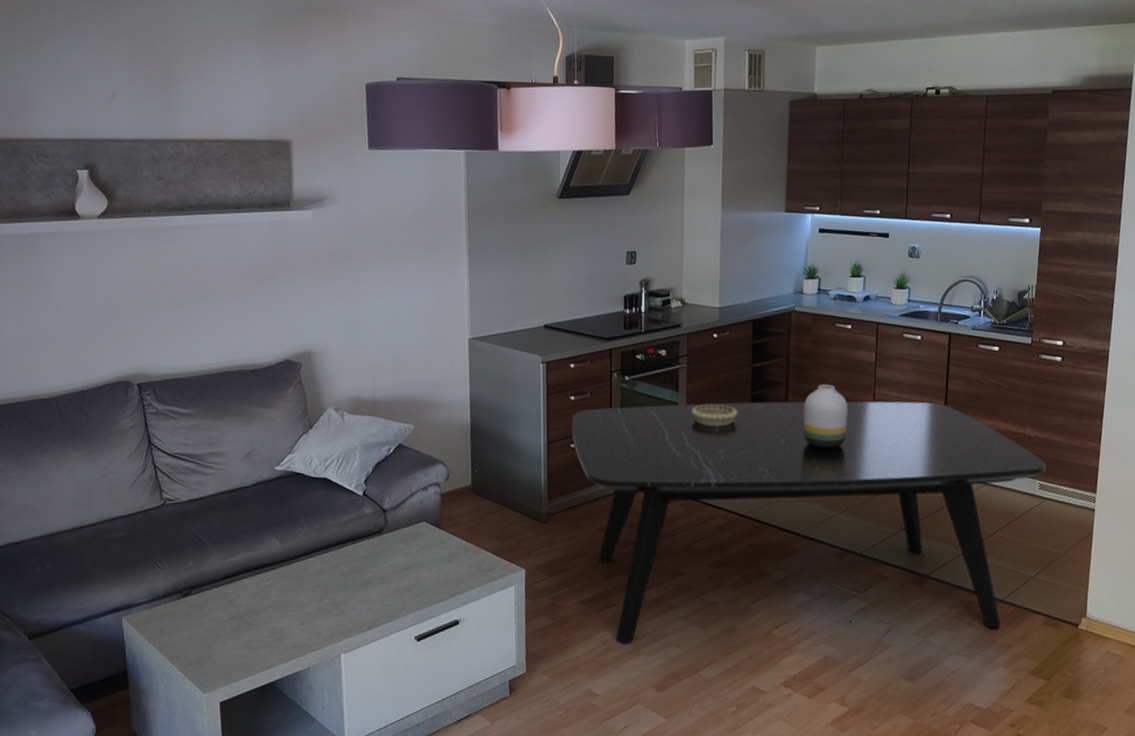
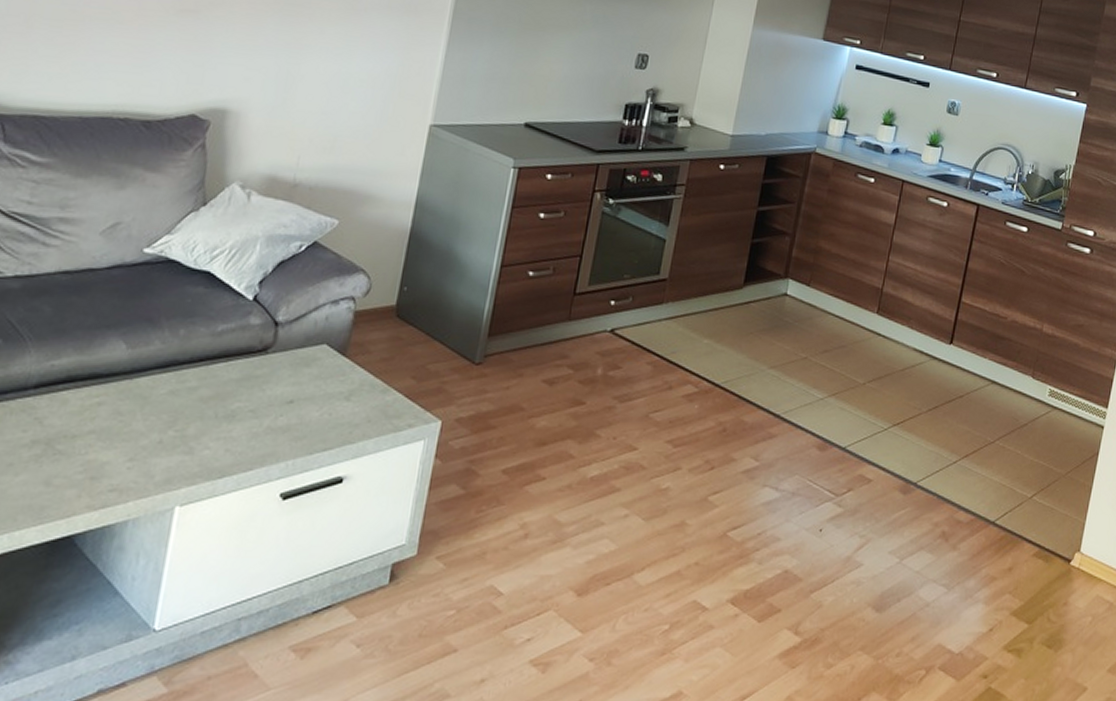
dining table: present [571,401,1046,644] -> none [532,231,1060,555]
decorative bowl: present [692,403,738,427] -> none [679,245,733,275]
vase: present [802,384,848,448] -> none [802,241,857,318]

